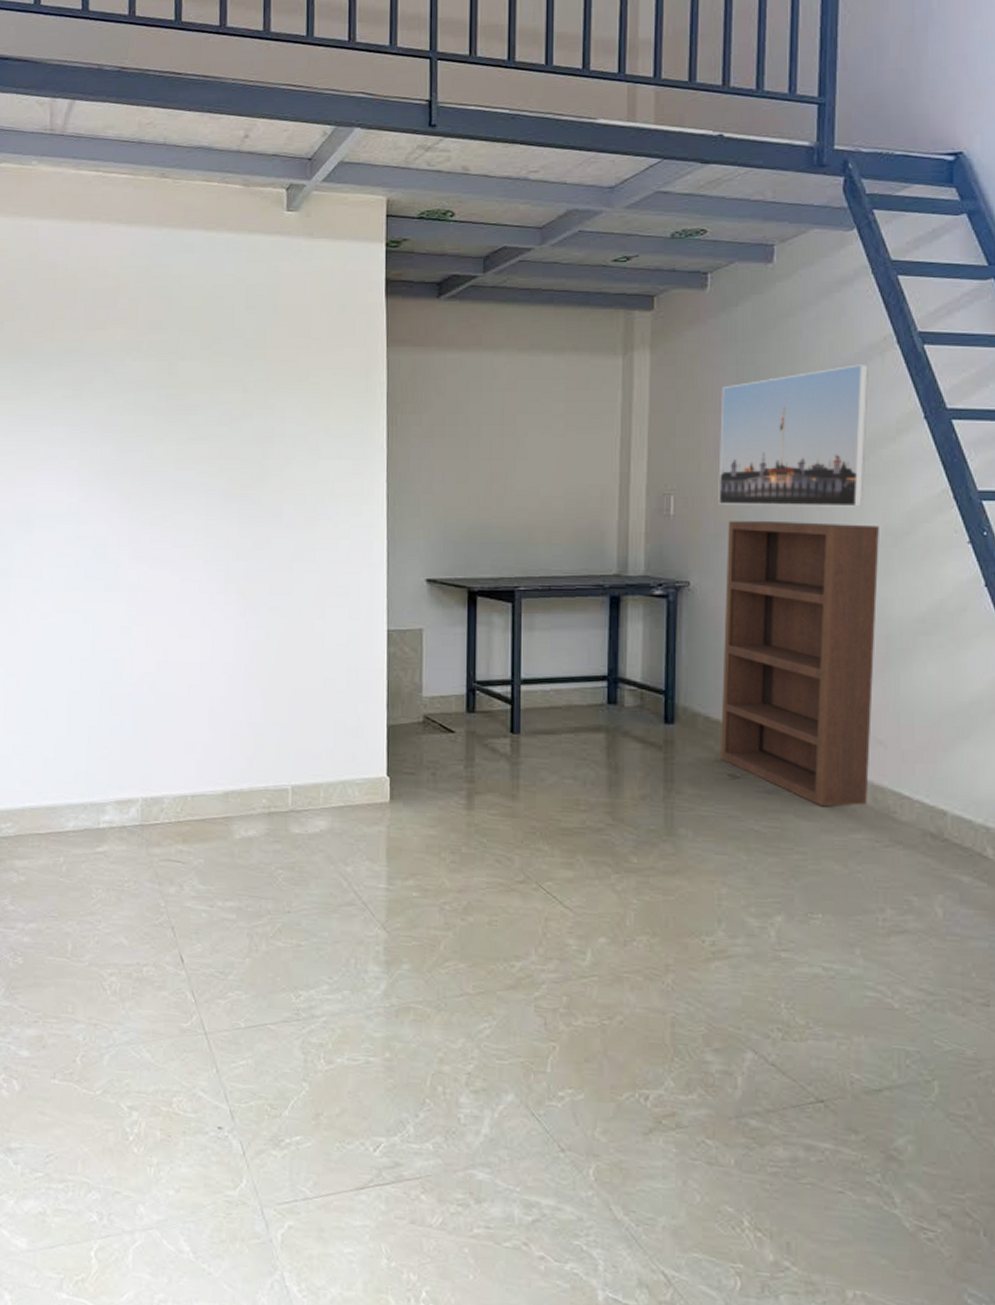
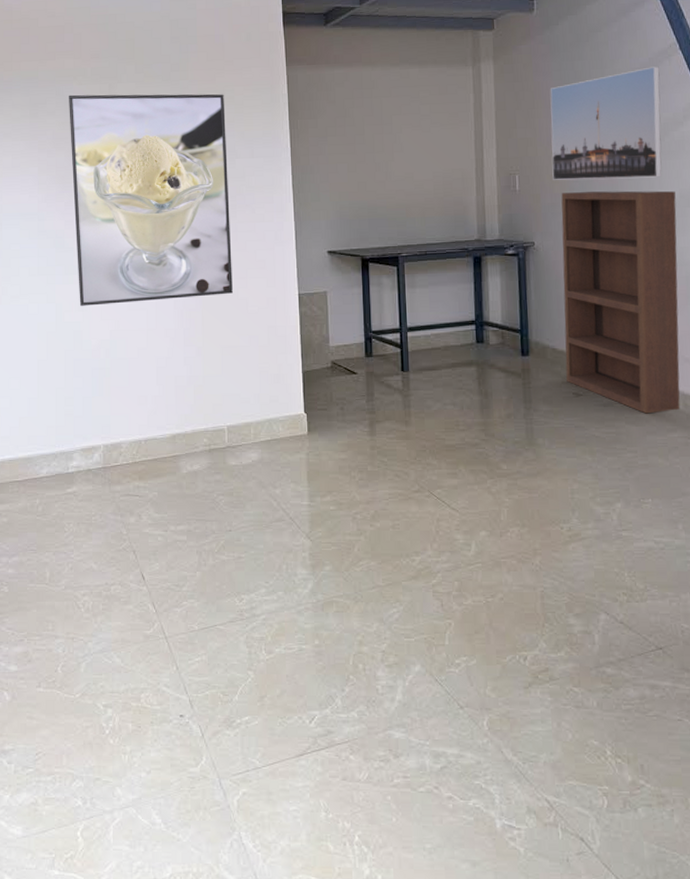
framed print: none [119,373,309,630] -> present [69,94,233,306]

